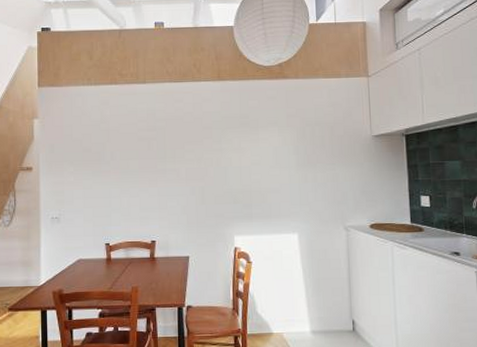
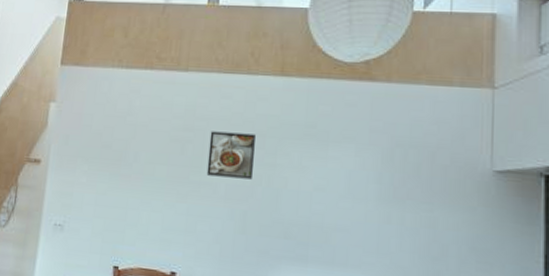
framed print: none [169,128,205,164] -> present [206,131,255,180]

